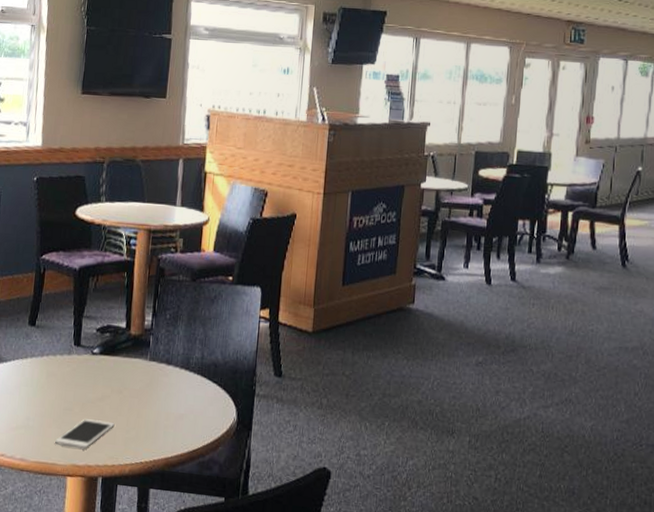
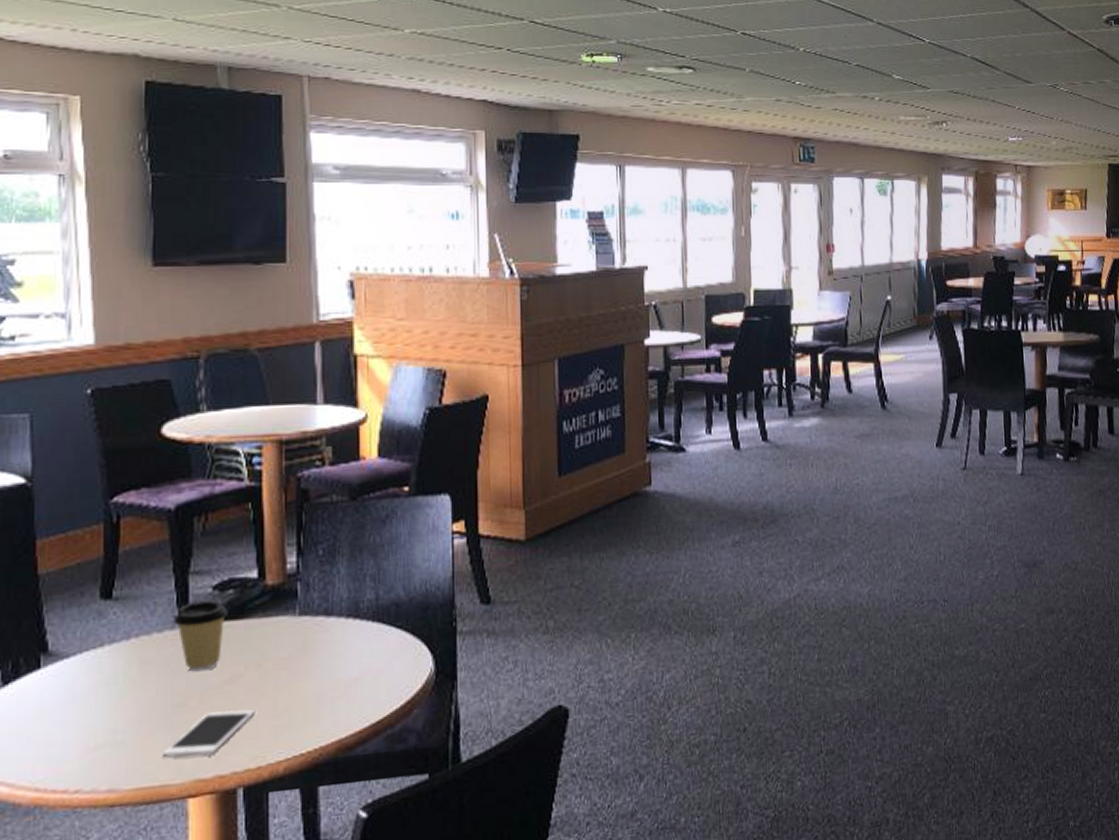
coffee cup: none [70,337,105,389] -> present [173,600,228,672]

